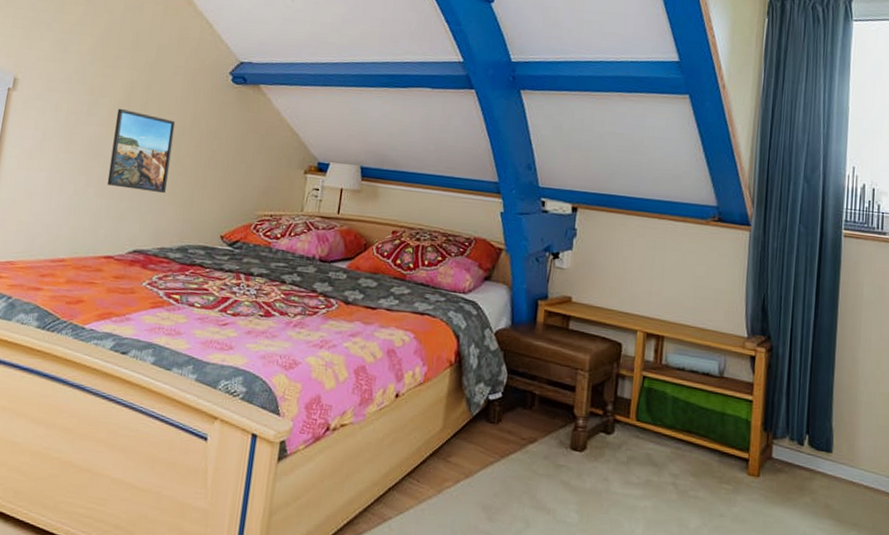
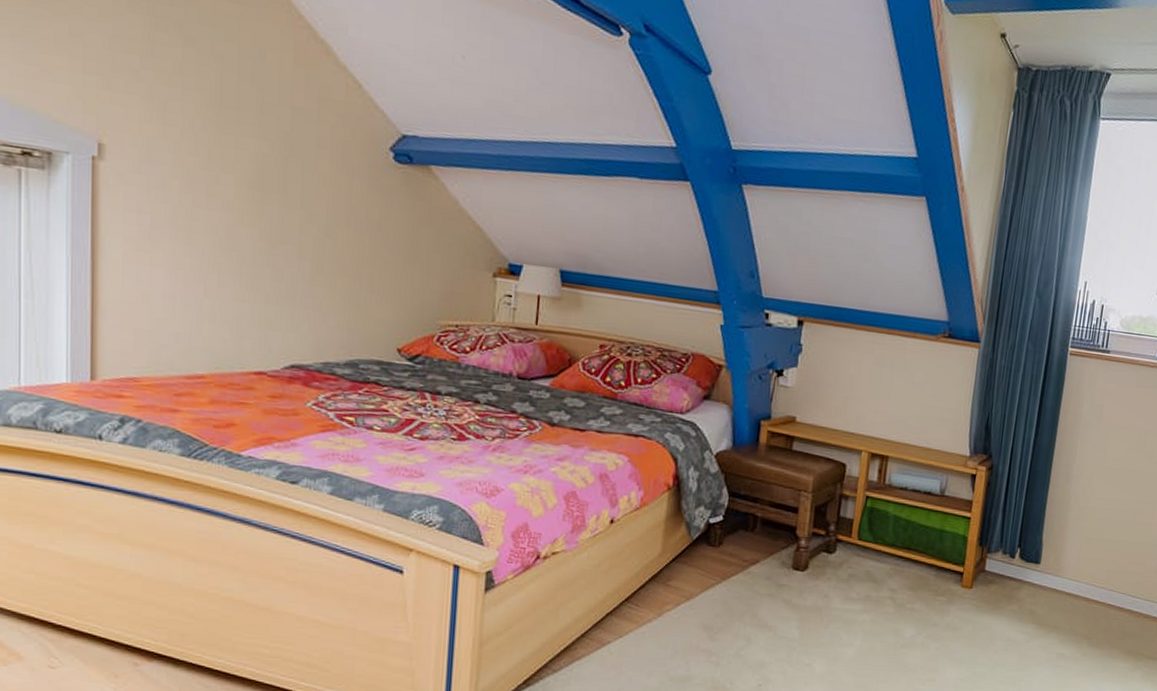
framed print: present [106,108,176,193] -> none [246,189,327,297]

